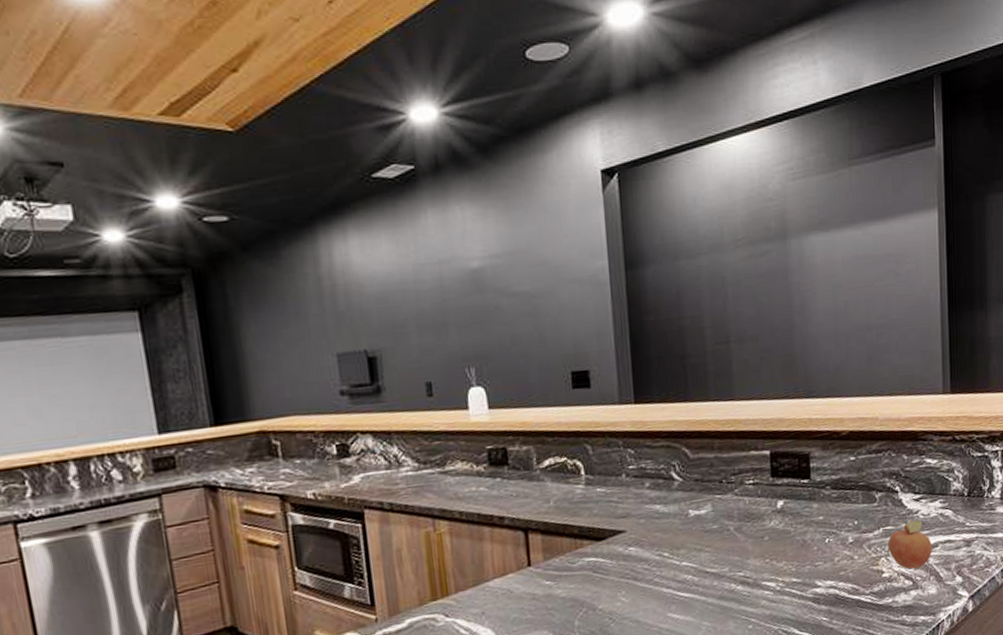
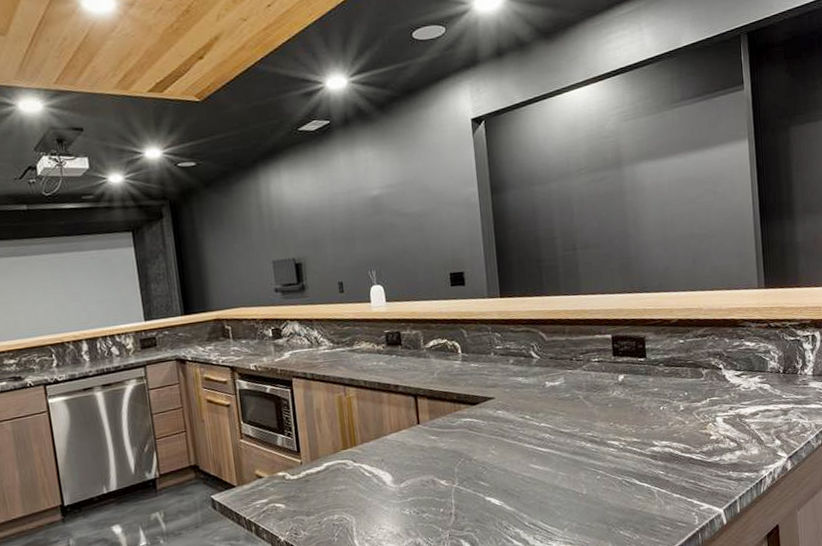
fruit: present [887,520,932,570] -> none [714,392,754,433]

